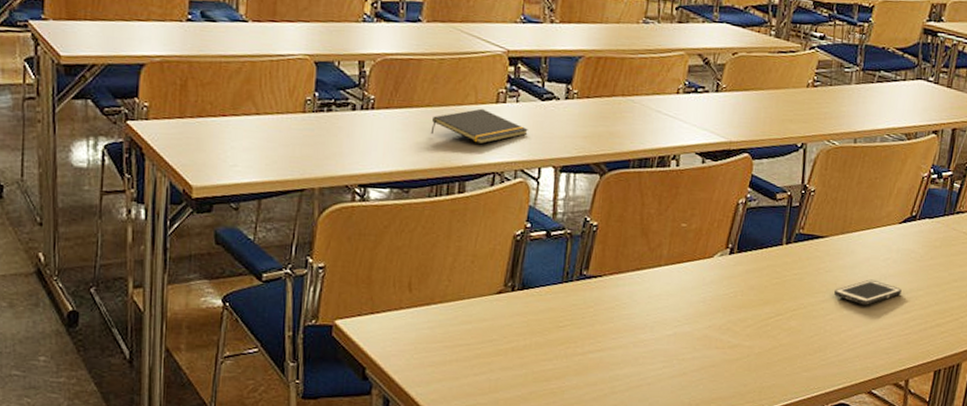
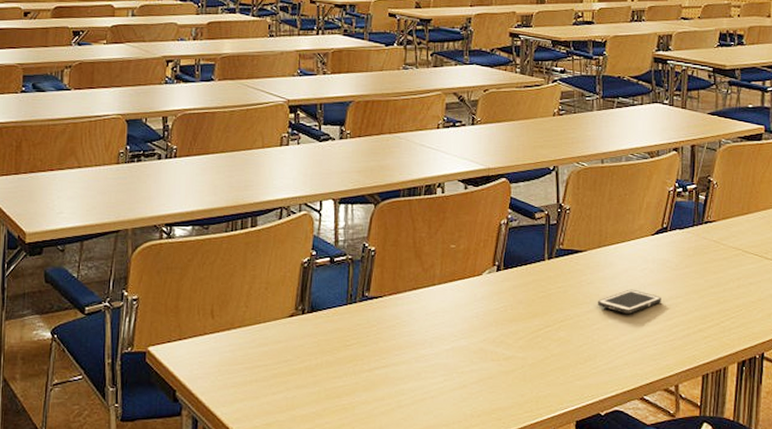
notepad: present [430,108,528,145] -> none [225,151,309,183]

